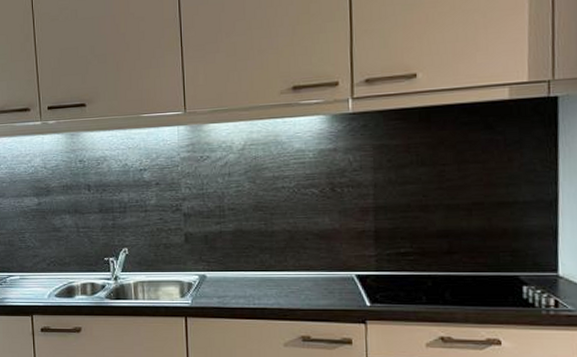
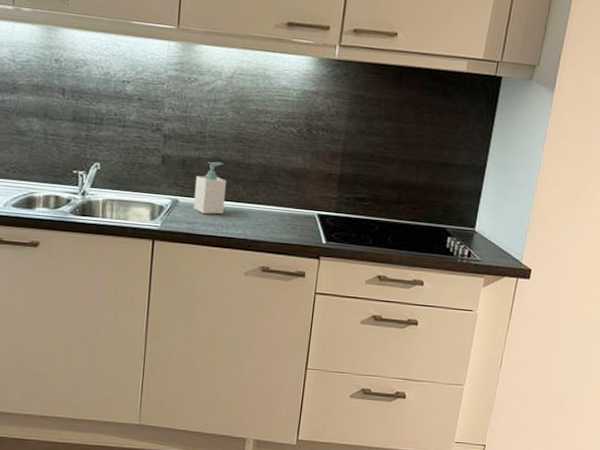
soap bottle: none [220,233,253,286] -> present [193,162,226,214]

